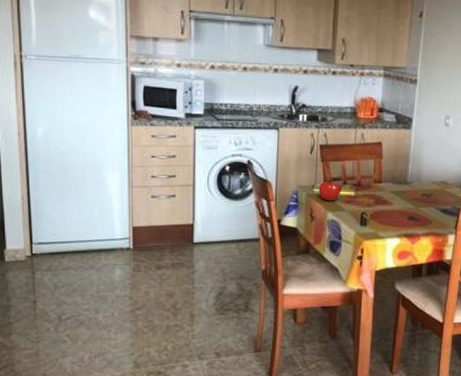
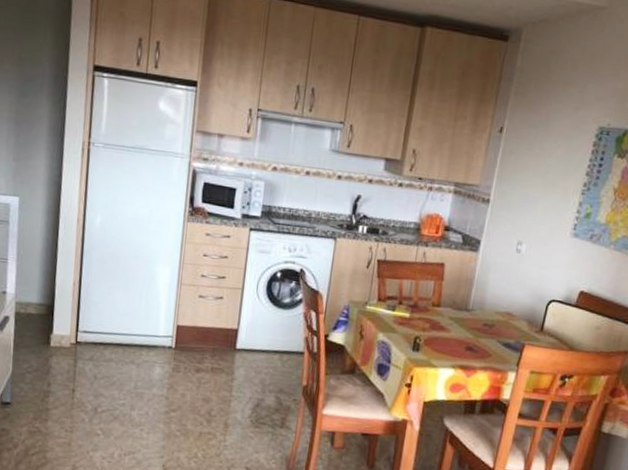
fruit: present [318,179,342,201] -> none [371,297,396,321]

